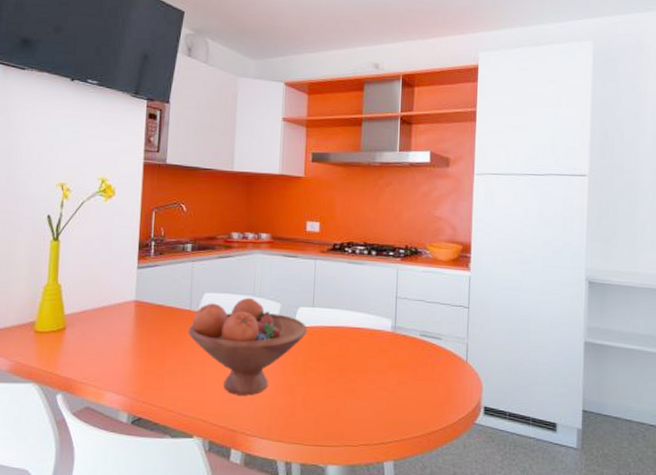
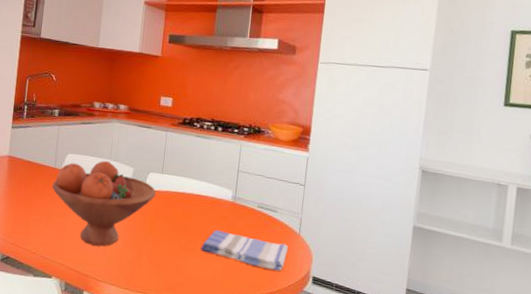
dish towel: none [360,364,455,404] -> present [200,229,288,271]

